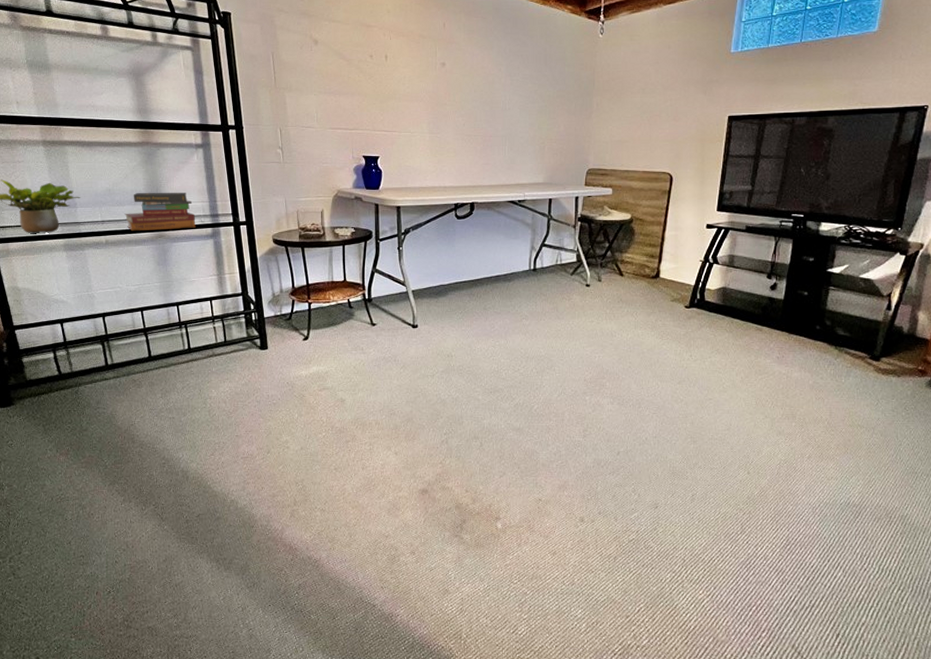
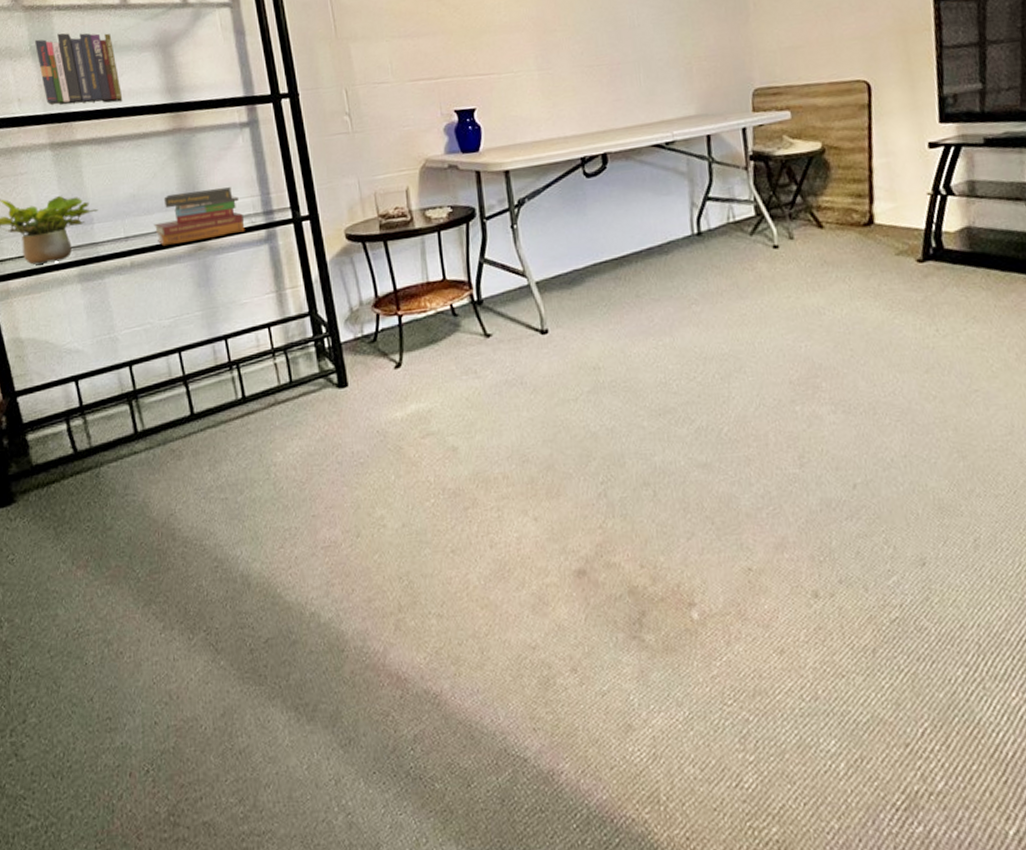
books: none [30,52,102,115] -> present [34,32,123,106]

